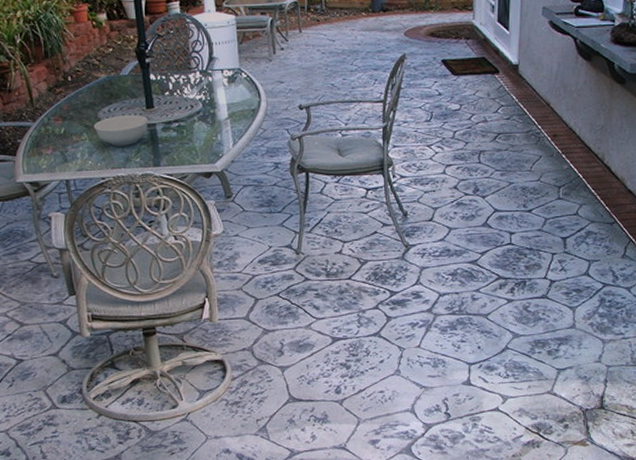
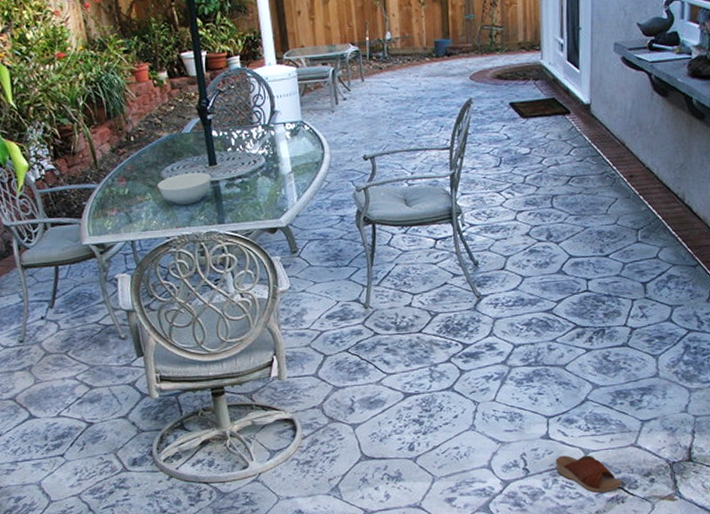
sandal: none [475,401,538,438] -> present [555,455,622,494]

